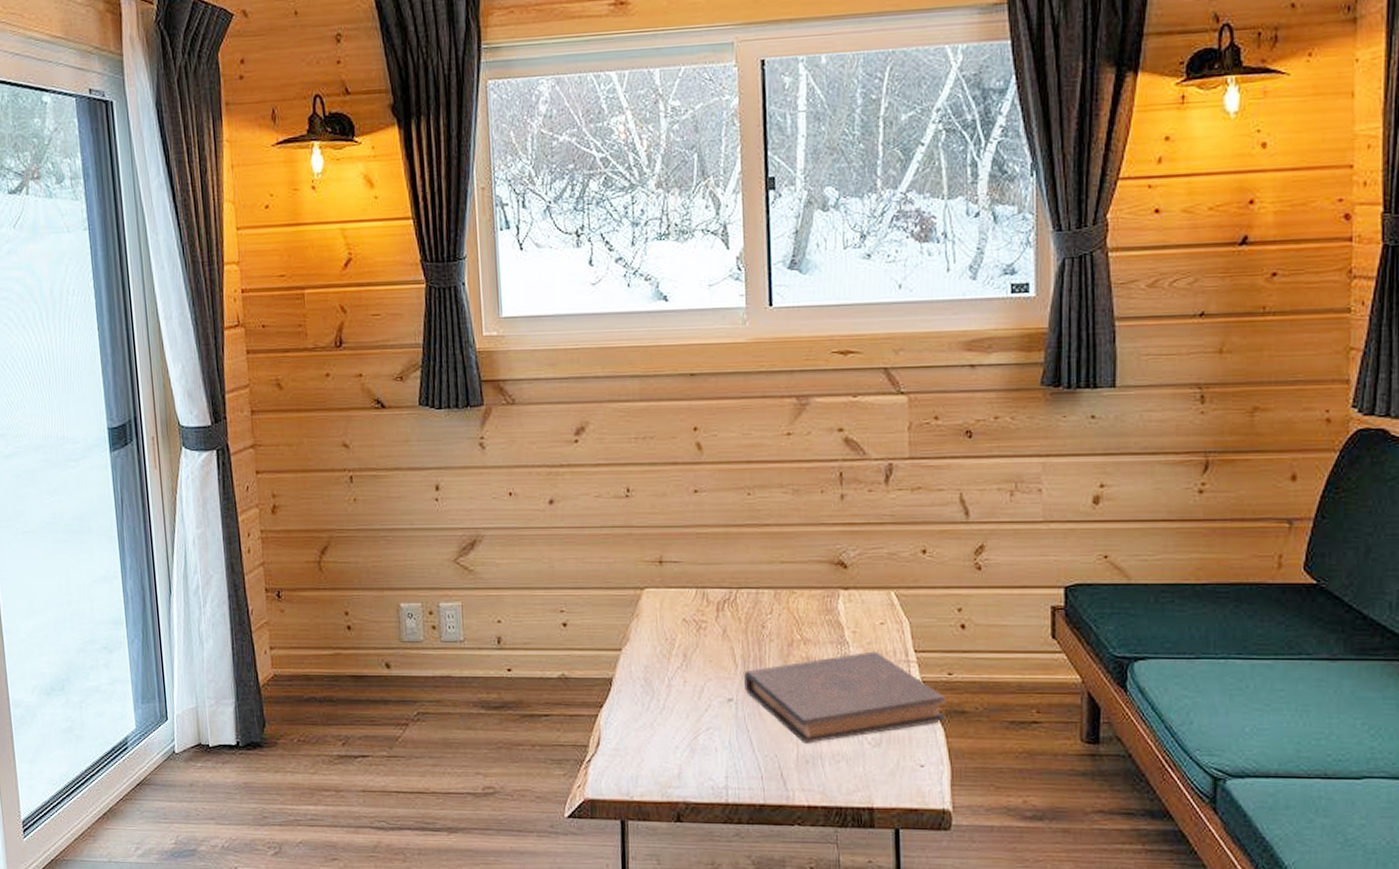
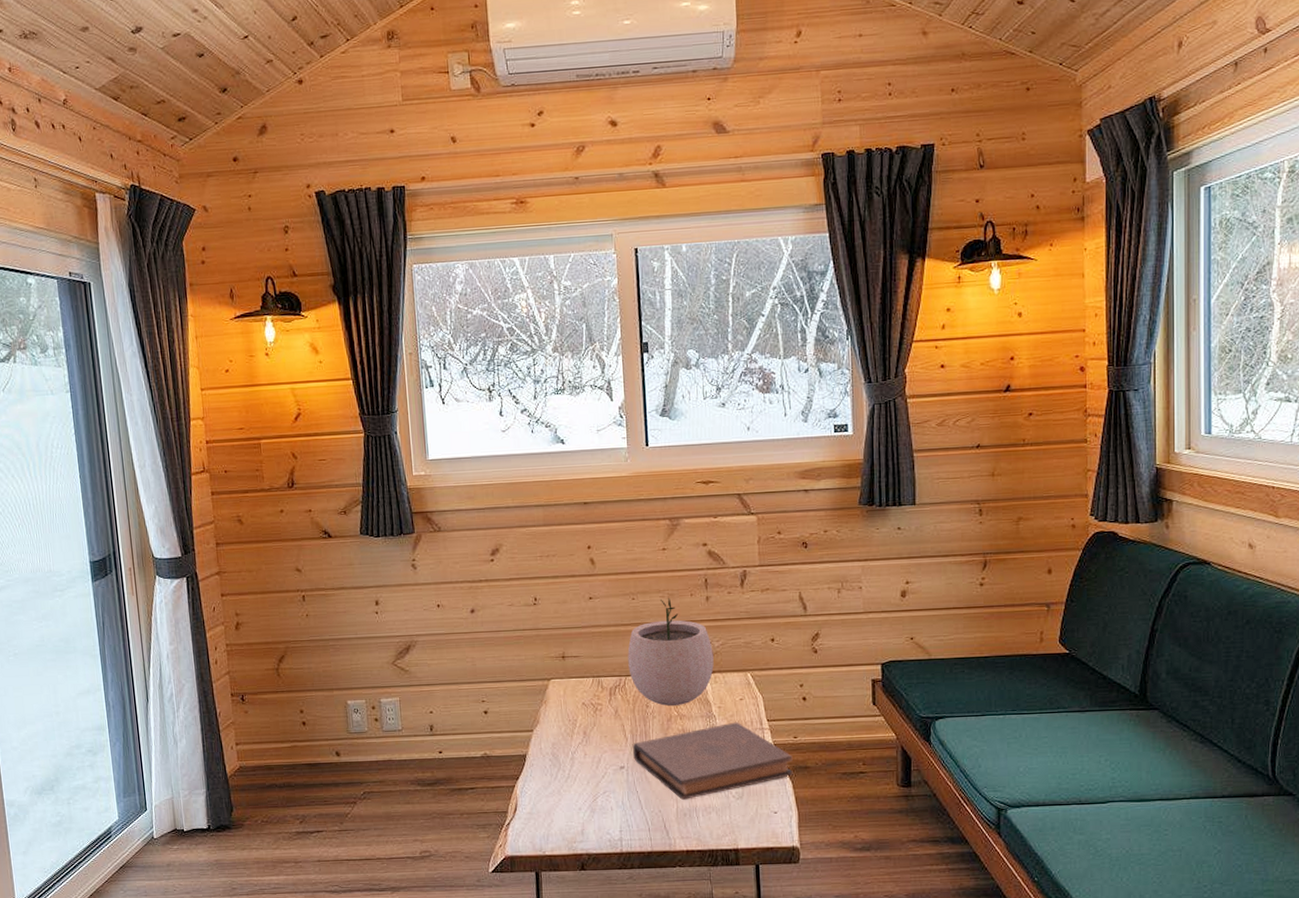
plant pot: none [740,495,848,627] -> present [627,598,714,706]

